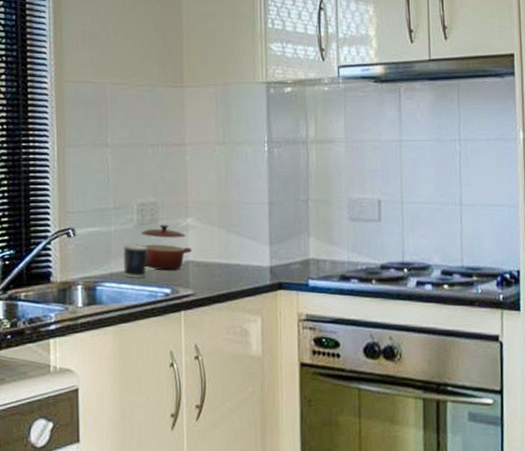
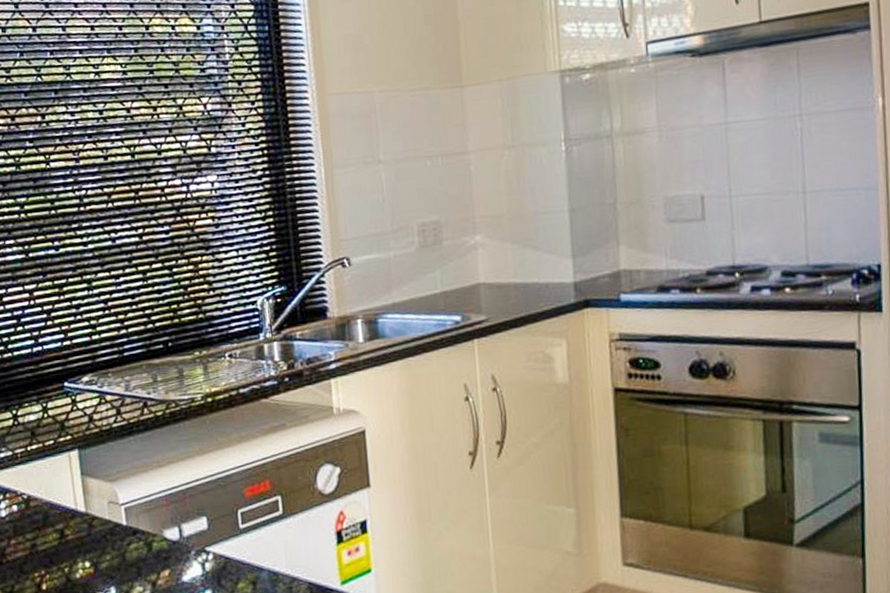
mug: present [123,244,149,279] -> none [404,270,434,308]
saucepan: present [133,225,192,270] -> none [416,245,483,296]

